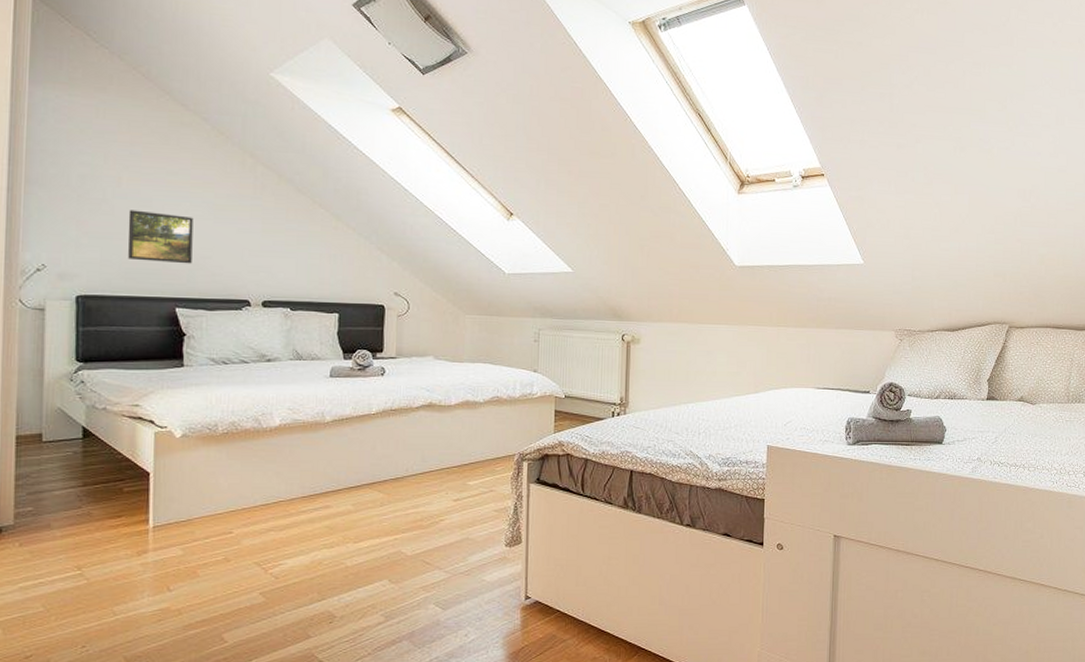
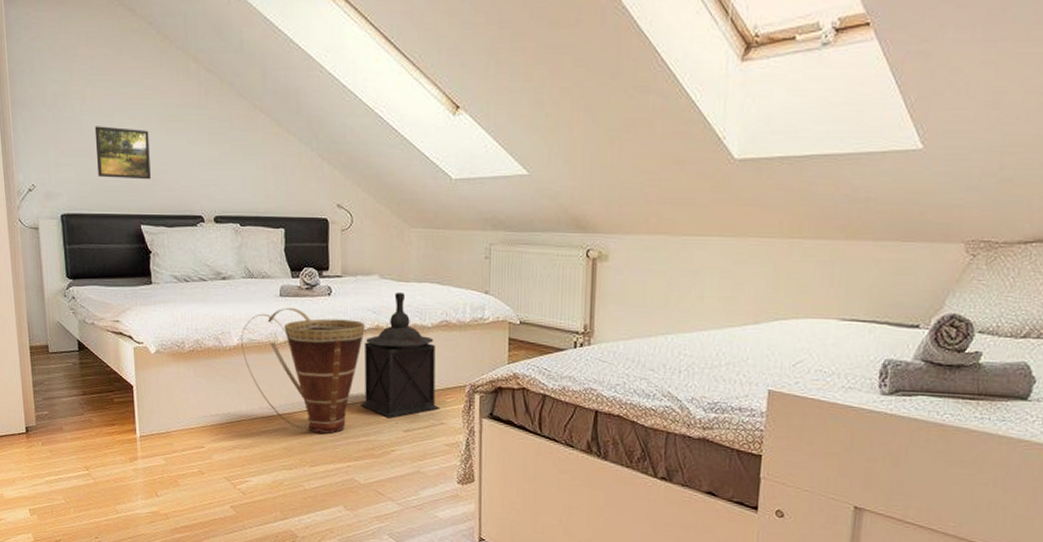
basket: none [284,387,418,508] -> present [241,307,365,434]
lantern: none [409,372,490,489] -> present [360,292,440,418]

